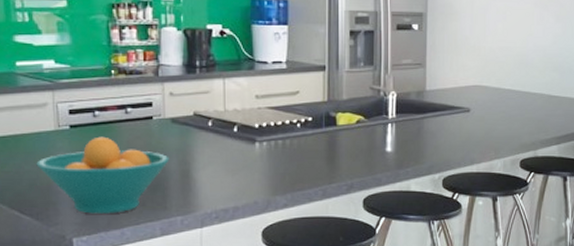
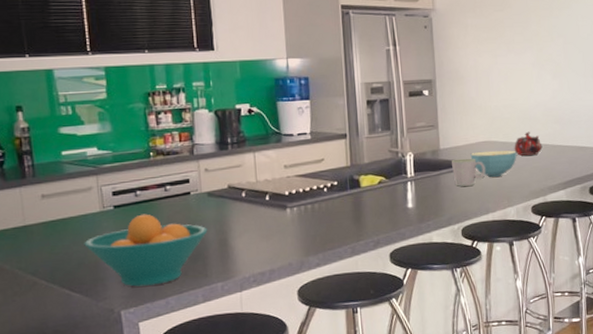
mug: none [438,102,474,133] -> present [452,158,486,187]
cereal bowl: none [458,96,509,125] -> present [470,150,517,177]
teapot: none [507,78,538,104] -> present [514,131,543,156]

